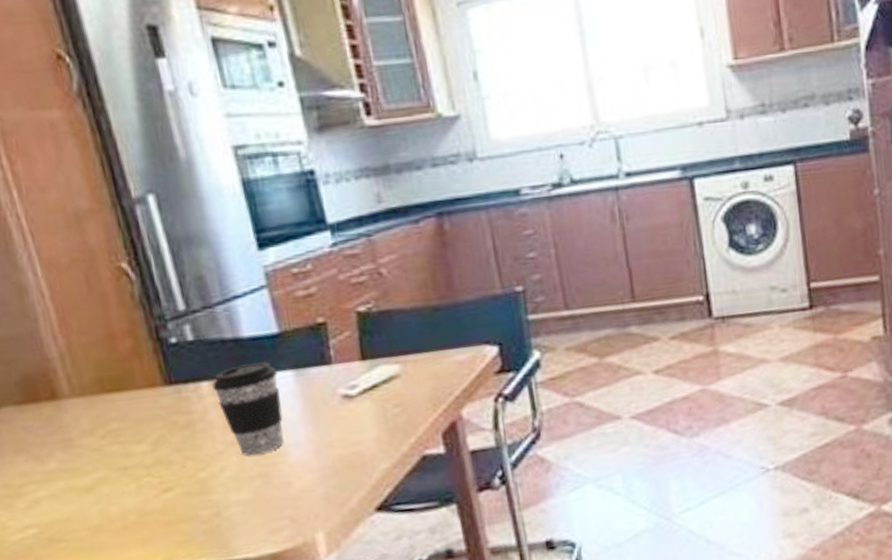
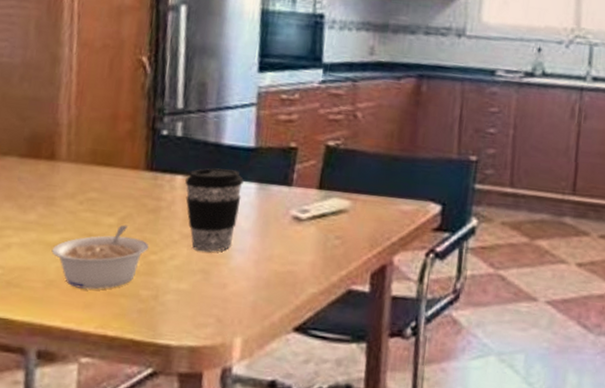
legume: none [86,448,195,527] -> present [51,224,150,290]

